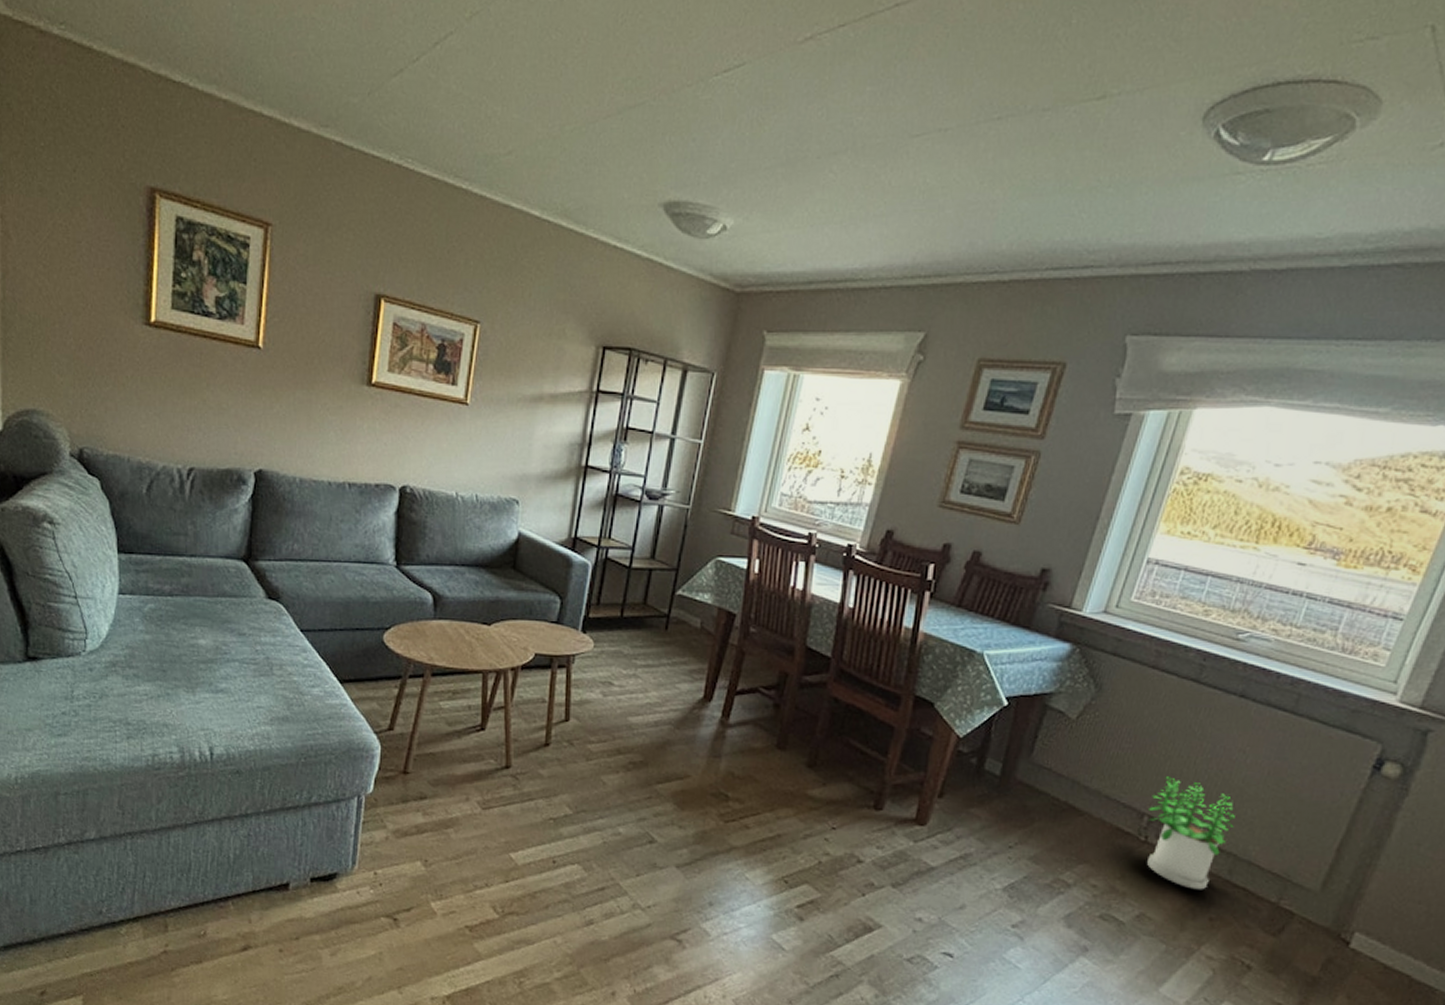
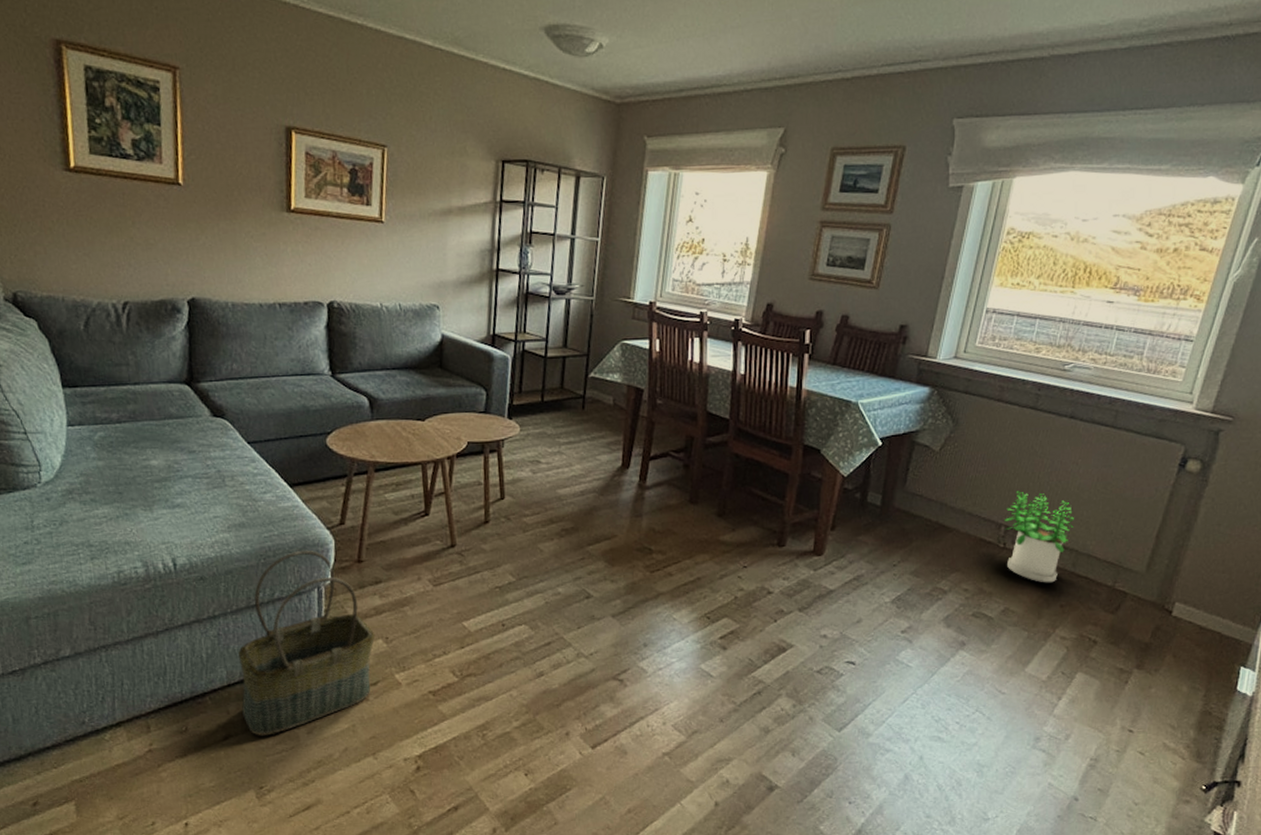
basket: none [265,753,414,952] -> present [238,550,376,736]

